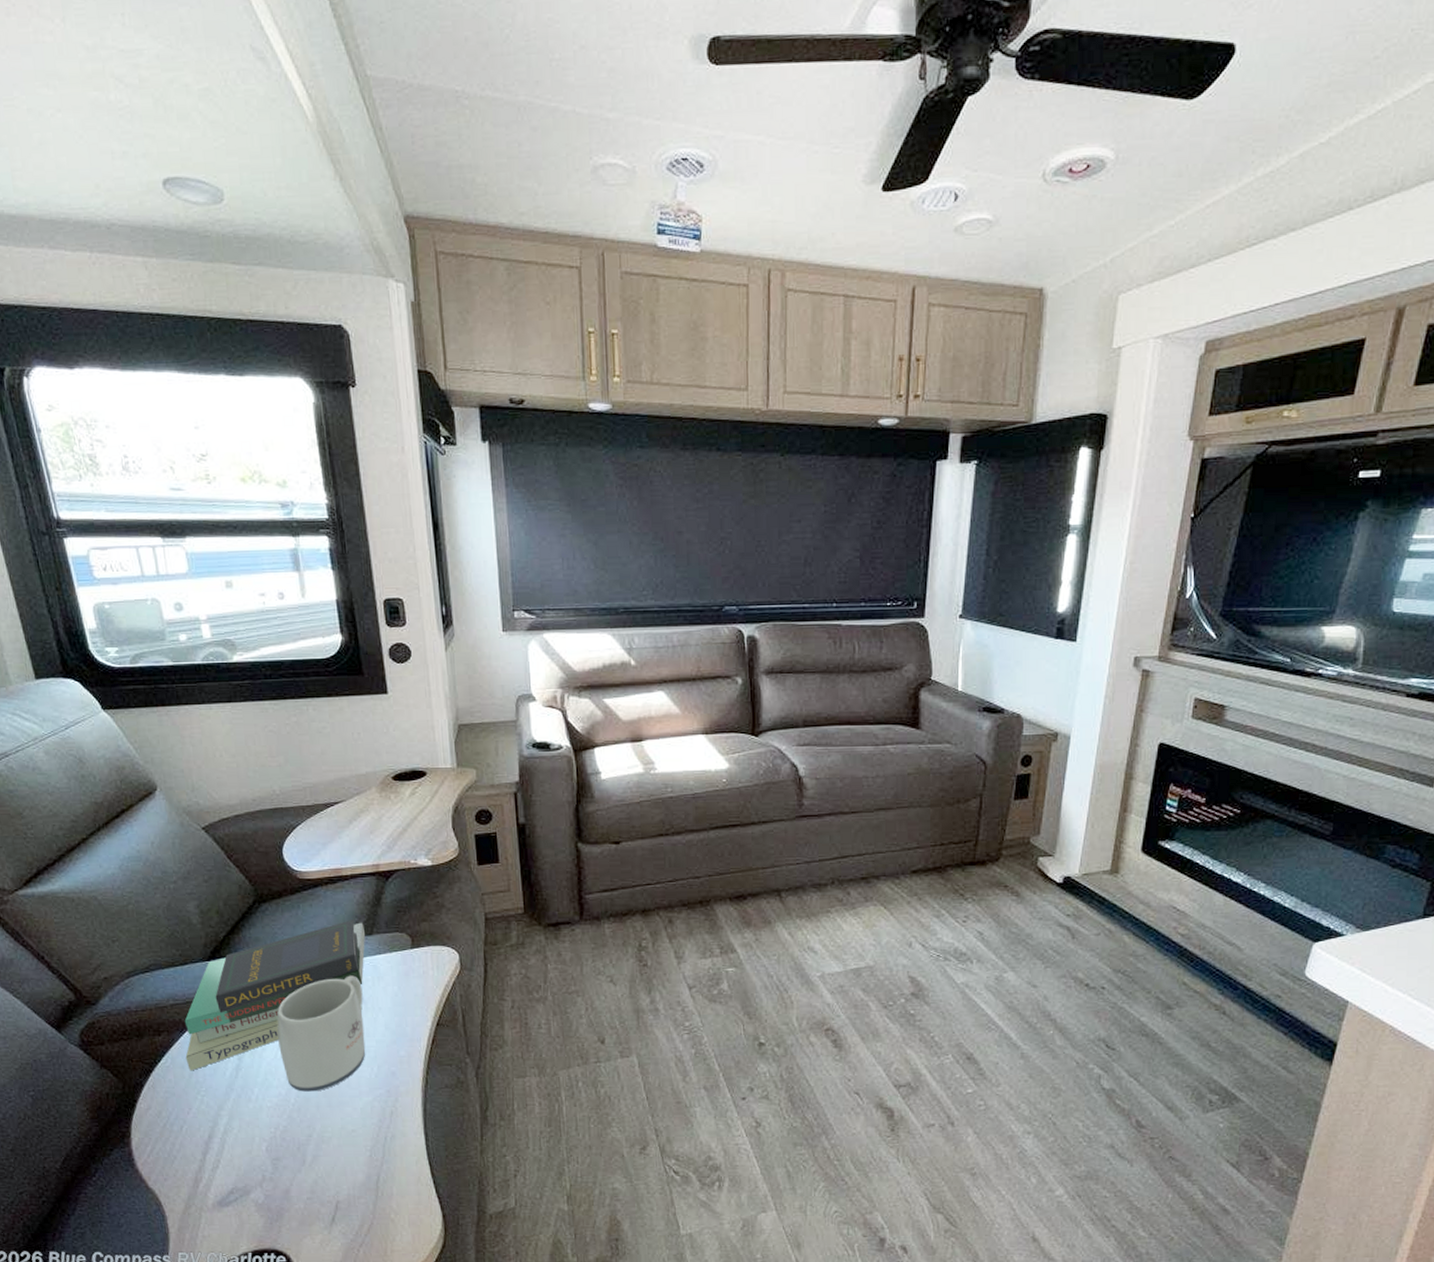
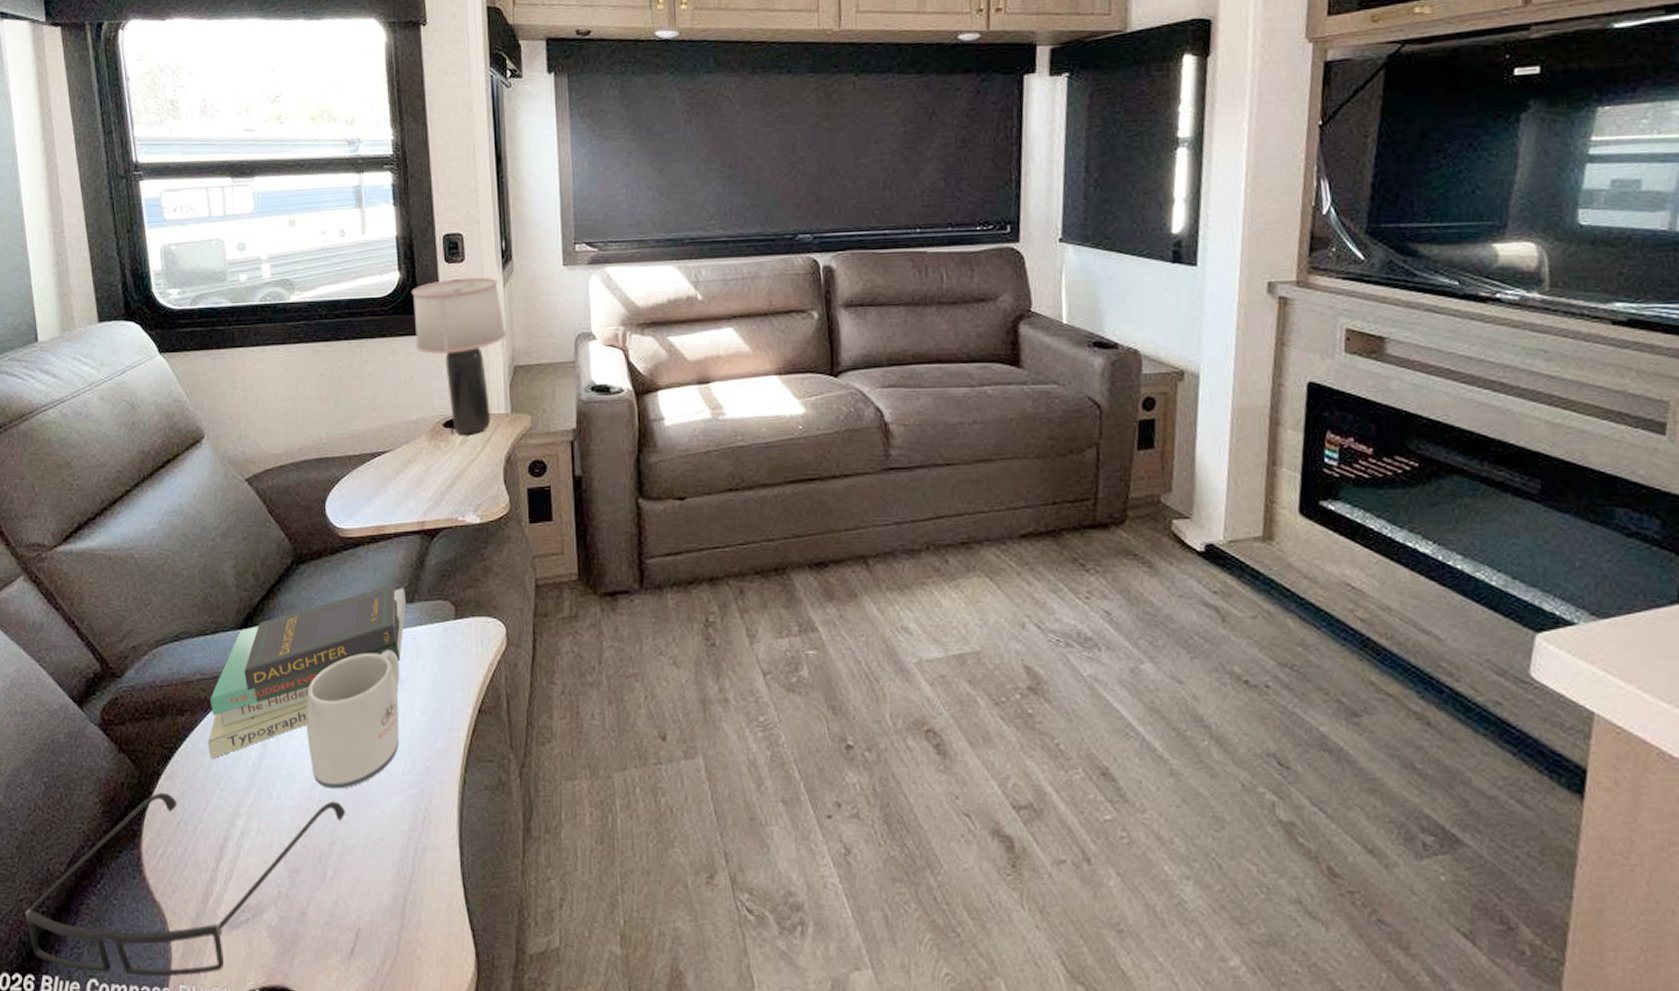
glasses: none [26,1100,321,1247] -> present [25,792,346,977]
table lamp: none [355,640,450,787] -> present [412,276,507,435]

